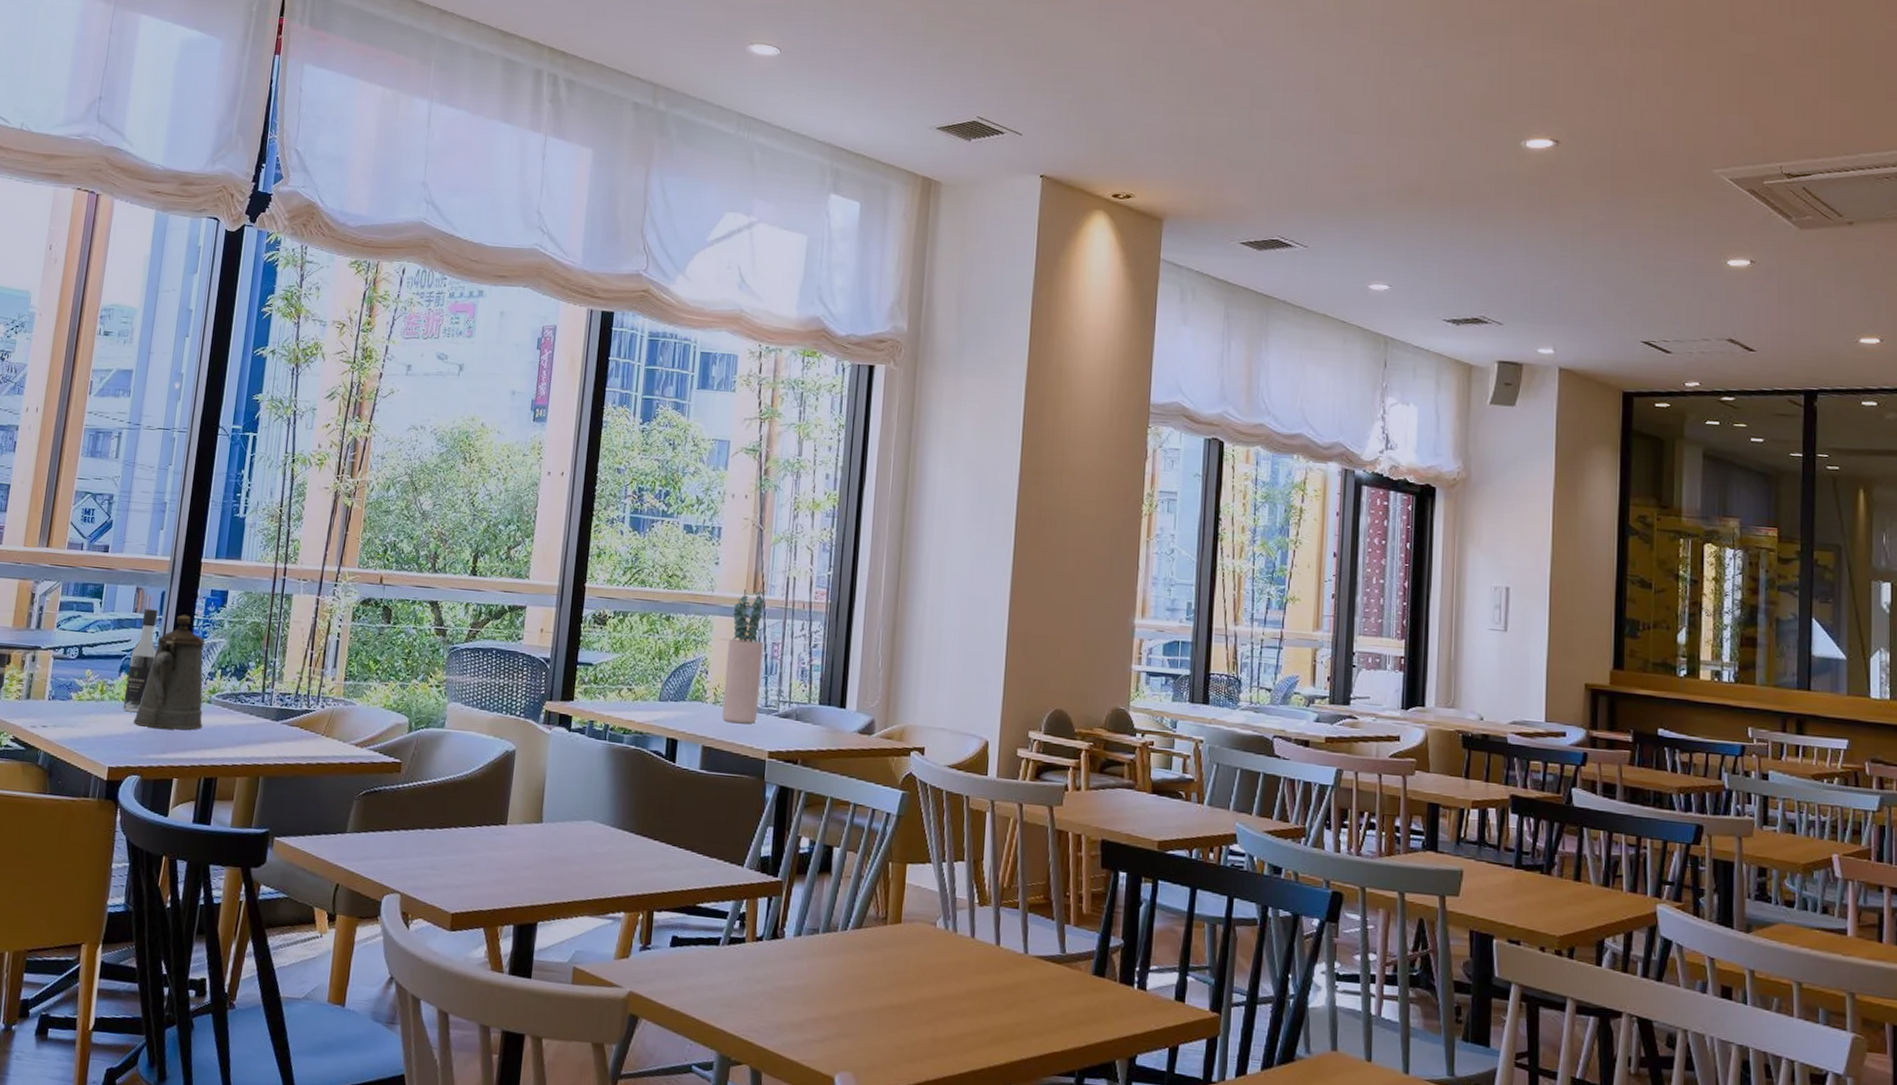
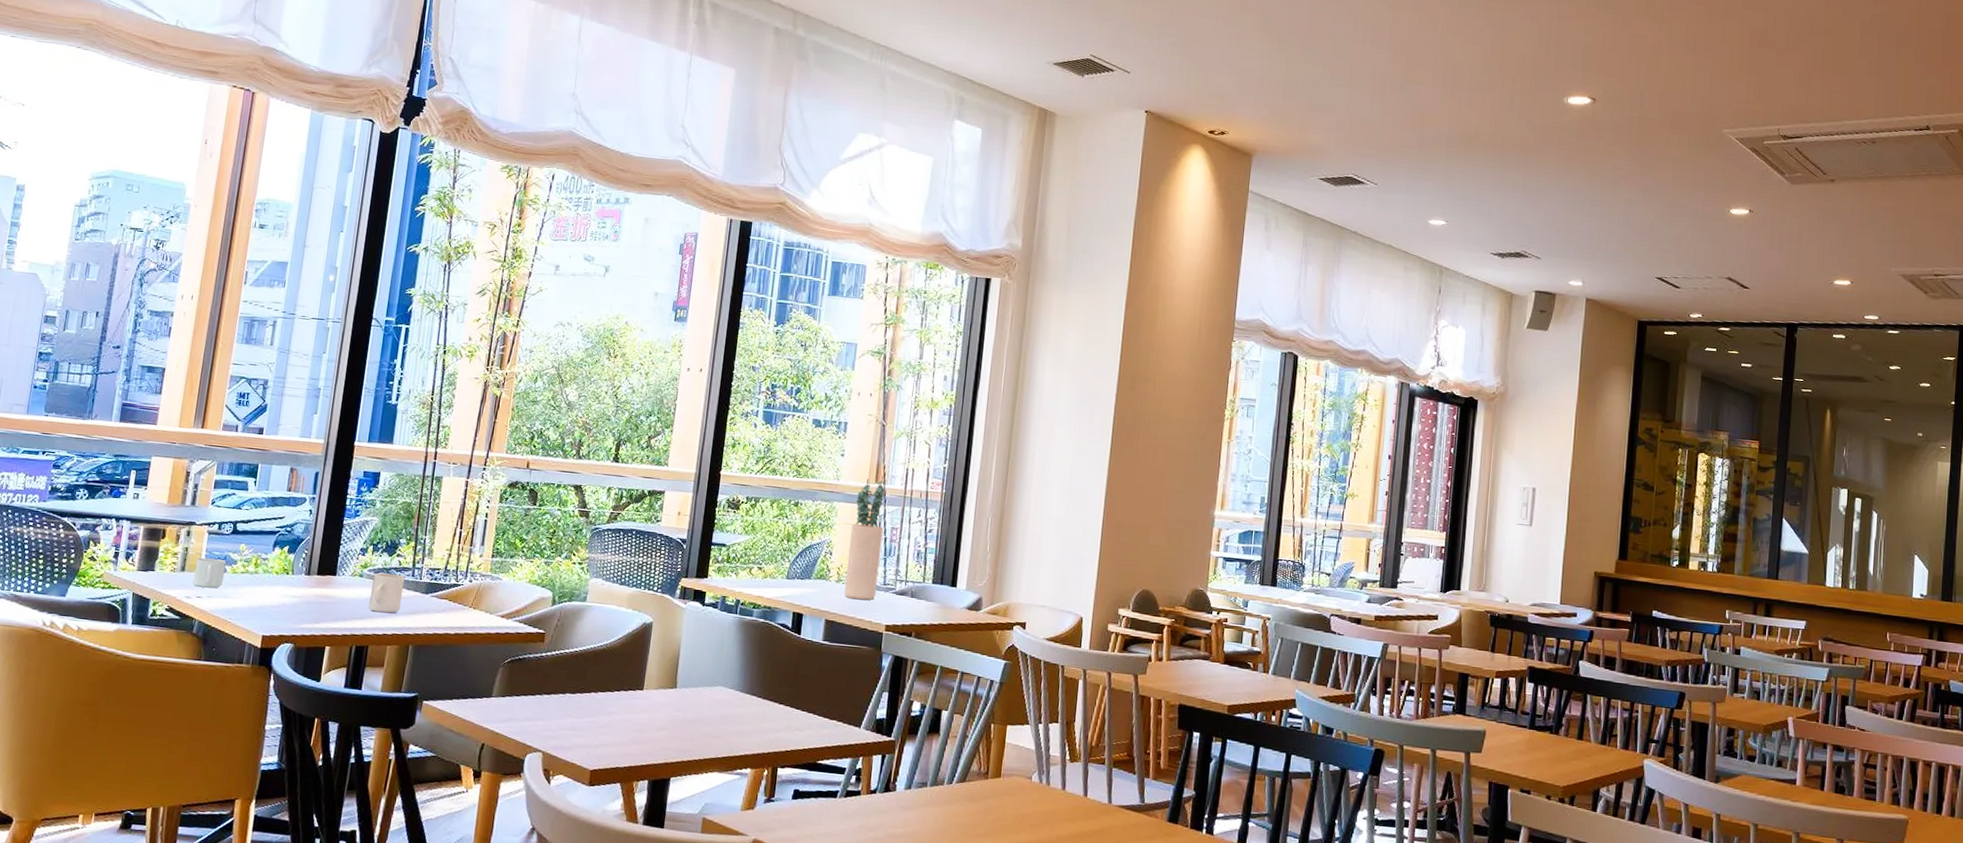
cup: none [38,684,73,717] -> present [192,558,227,588]
bottle: present [123,608,158,713] -> none [276,488,312,585]
coffee pot: present [133,614,205,730] -> none [287,494,358,602]
cup: none [217,698,255,743] -> present [368,572,405,614]

